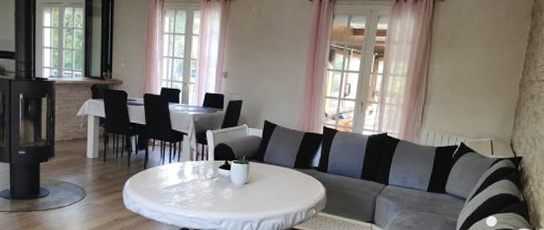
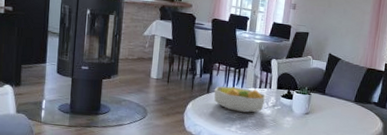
fruit bowl: none [151,161,204,186] -> present [214,86,266,113]

